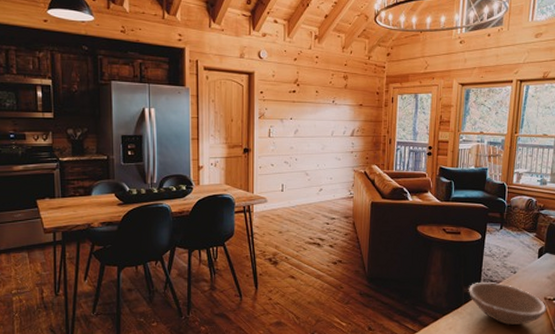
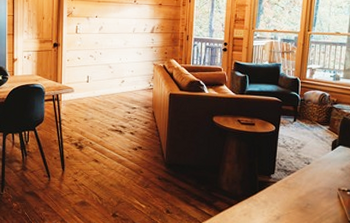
bowl: present [469,281,546,326] -> none [263,171,340,215]

